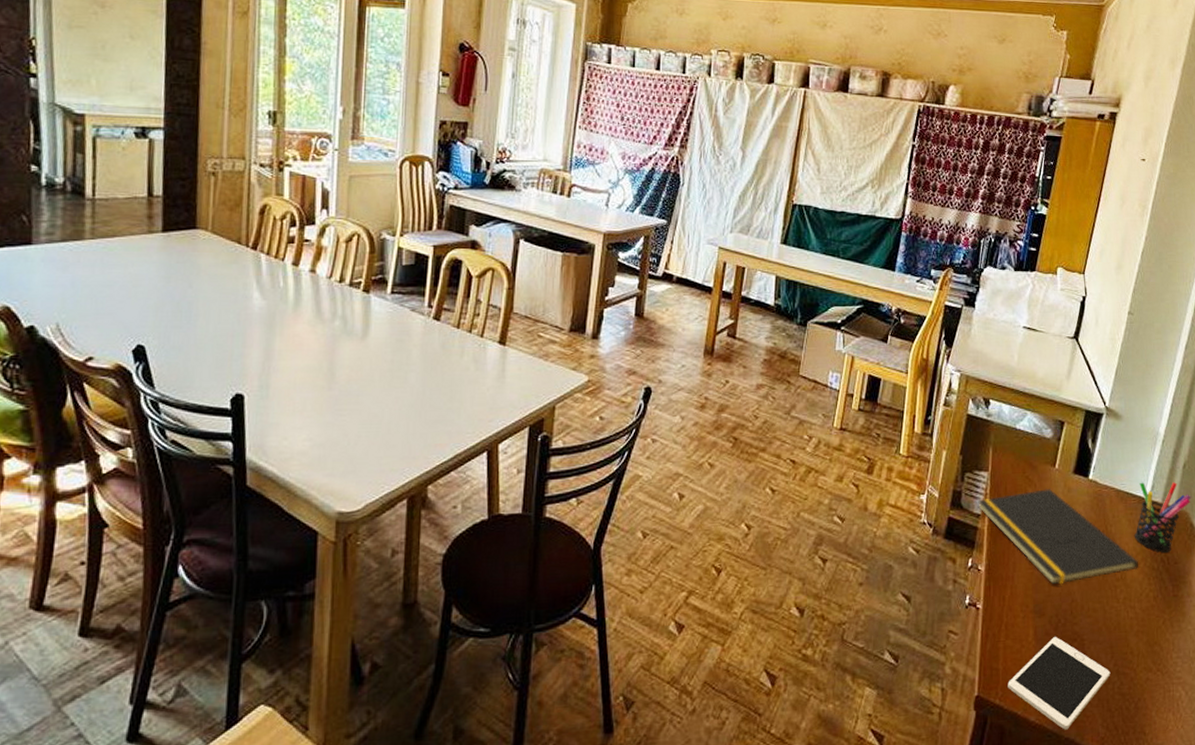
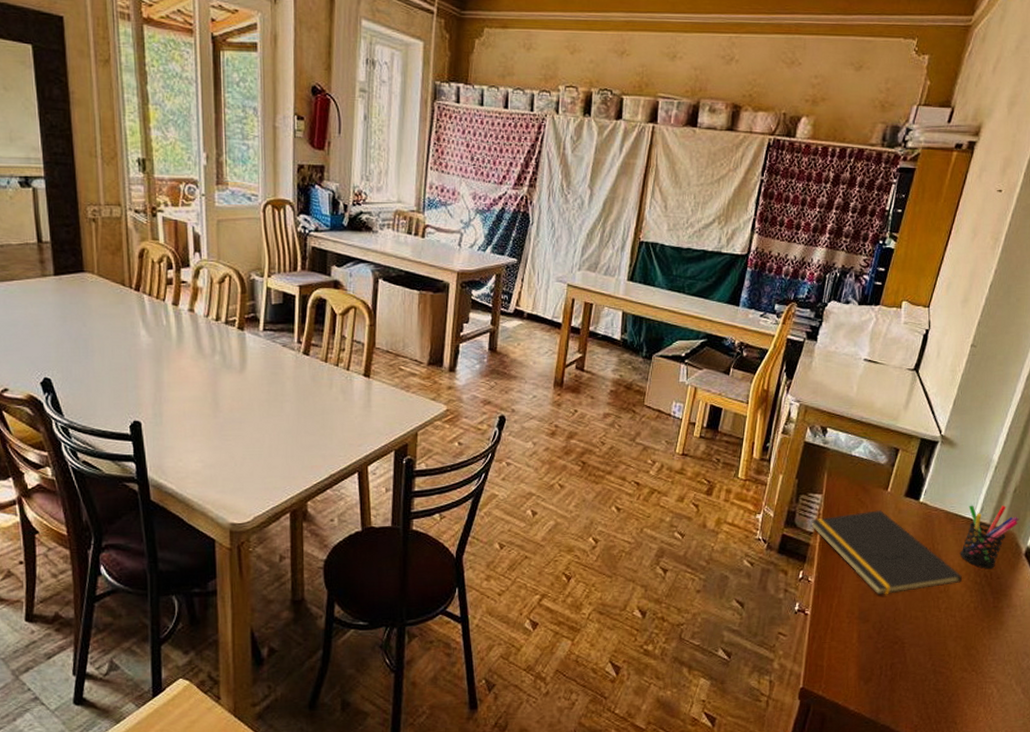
cell phone: present [1008,637,1111,730] -> none [831,640,928,718]

